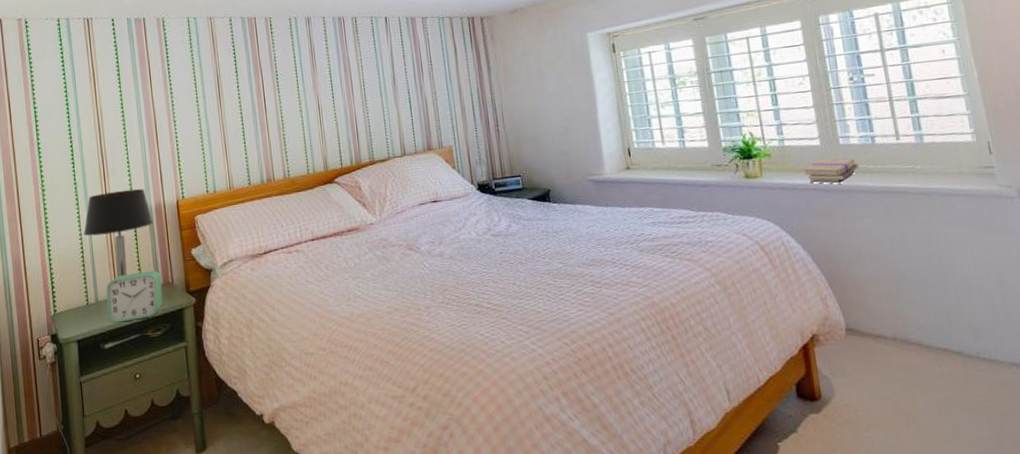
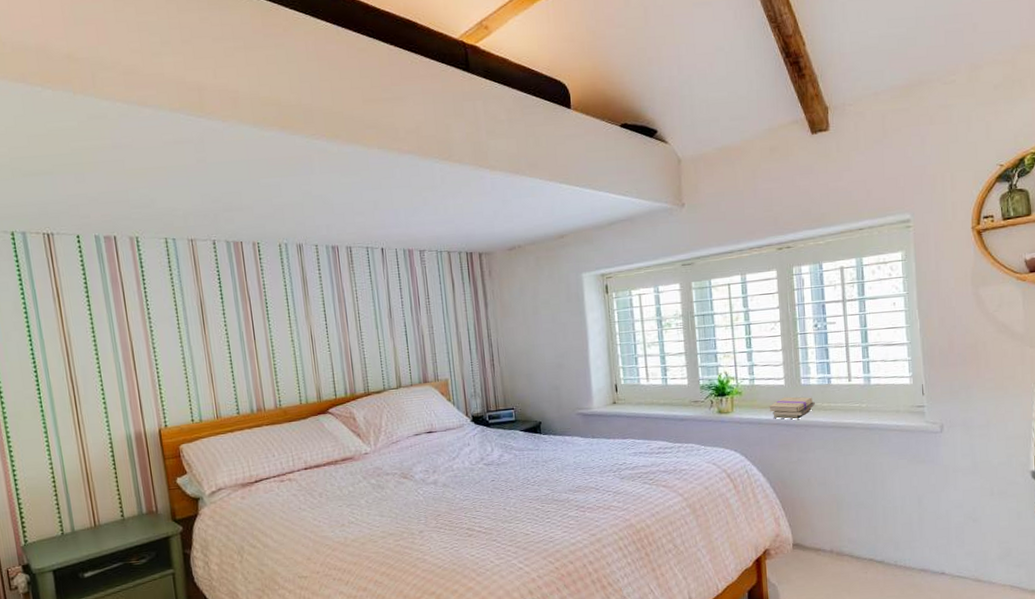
table lamp: present [84,189,154,277] -> none [54,417,134,507]
alarm clock: present [106,270,163,323] -> none [83,499,147,552]

